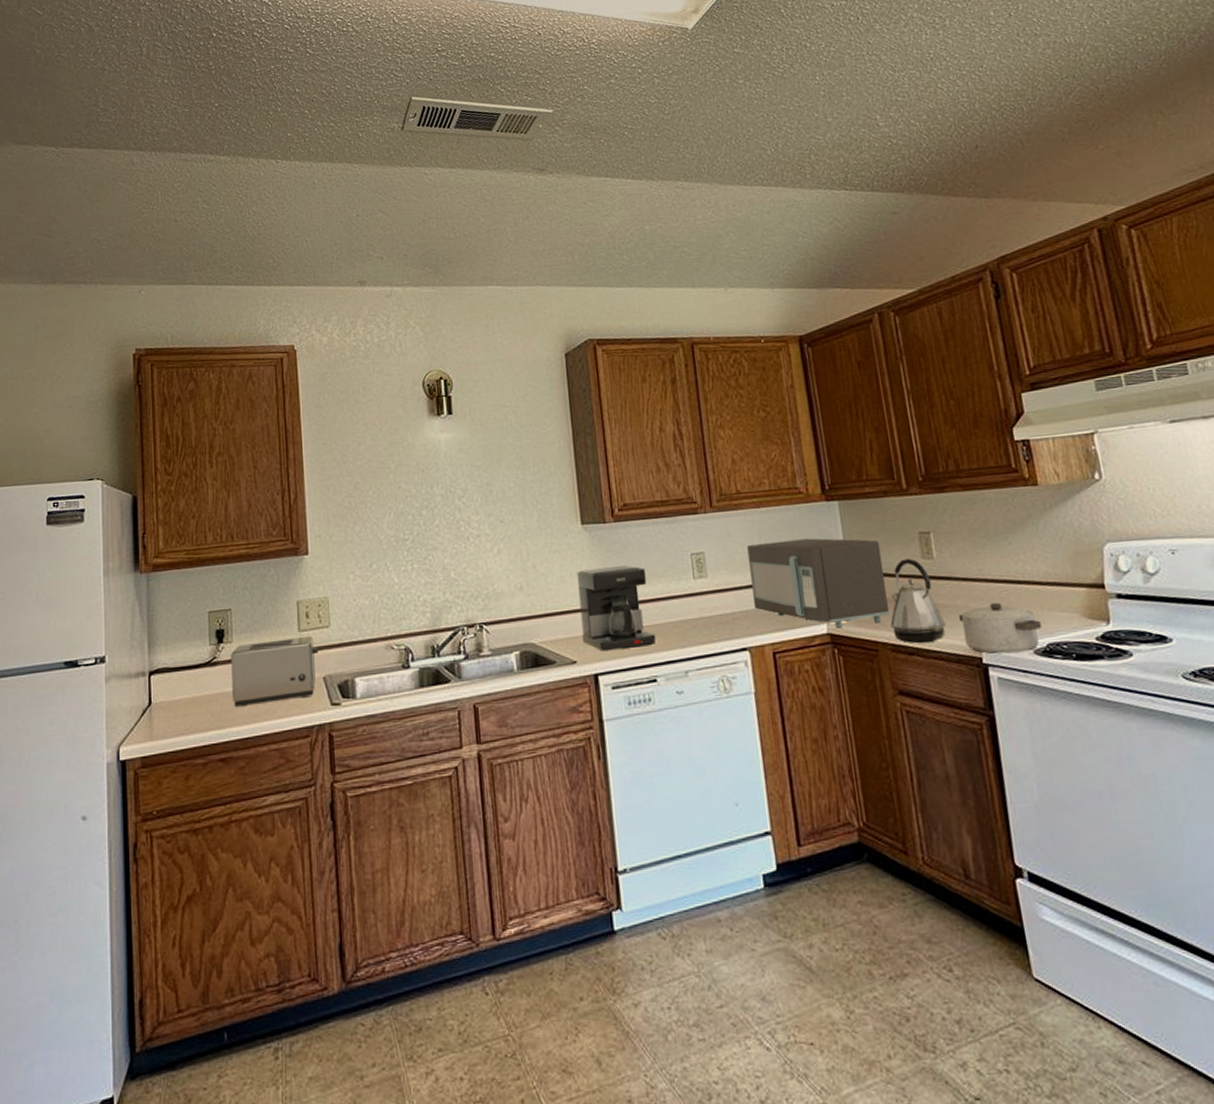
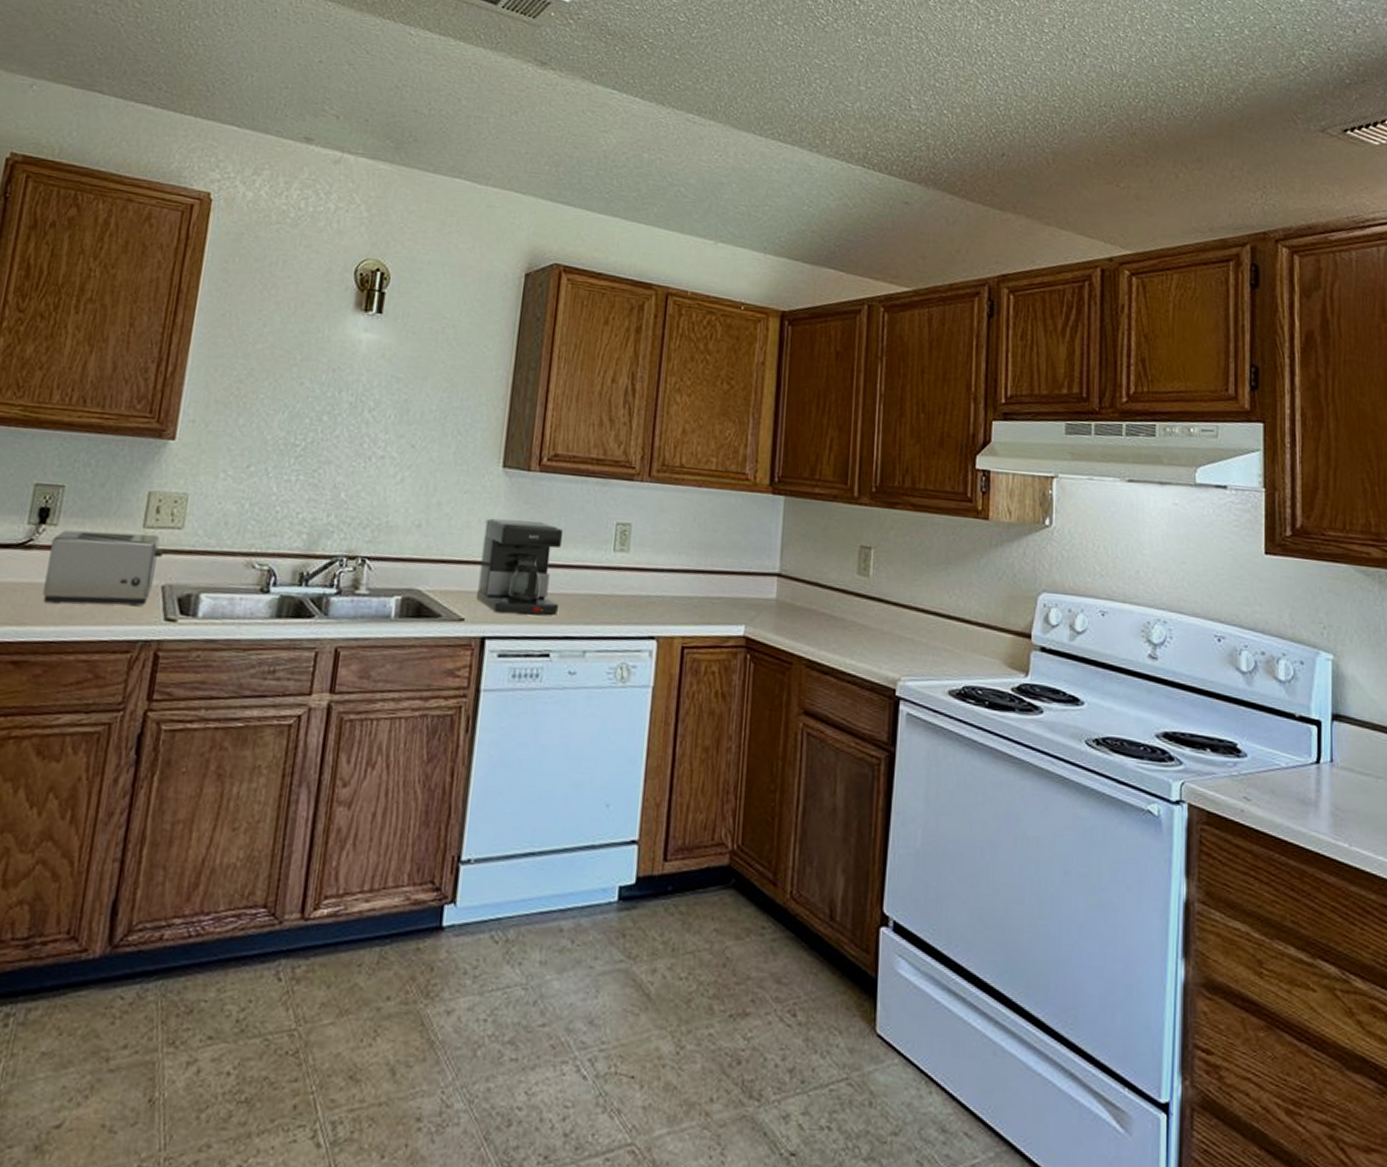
microwave: present [747,538,891,628] -> none [672,525,818,635]
kettle: present [890,558,946,643] -> none [811,571,867,664]
cooking pot: present [958,602,1042,654] -> none [881,633,962,691]

